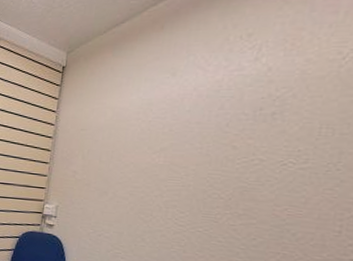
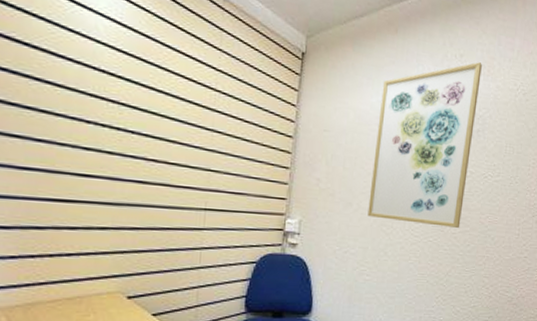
wall art: none [124,37,282,220] -> present [367,62,482,228]

